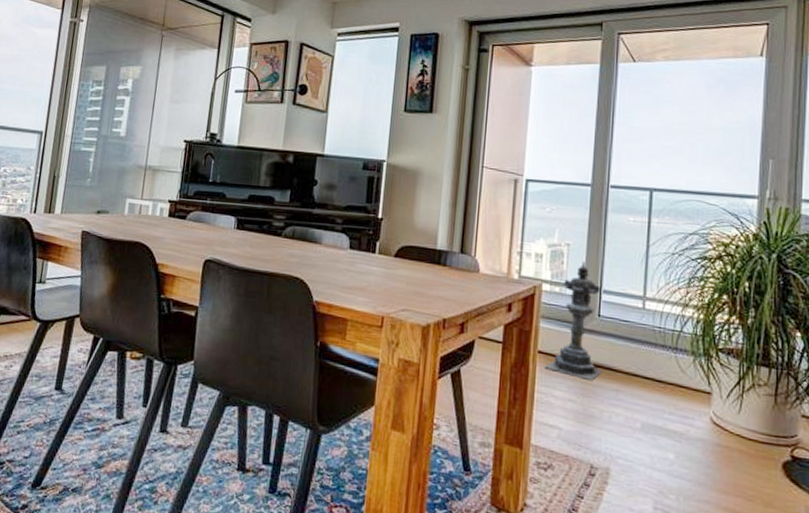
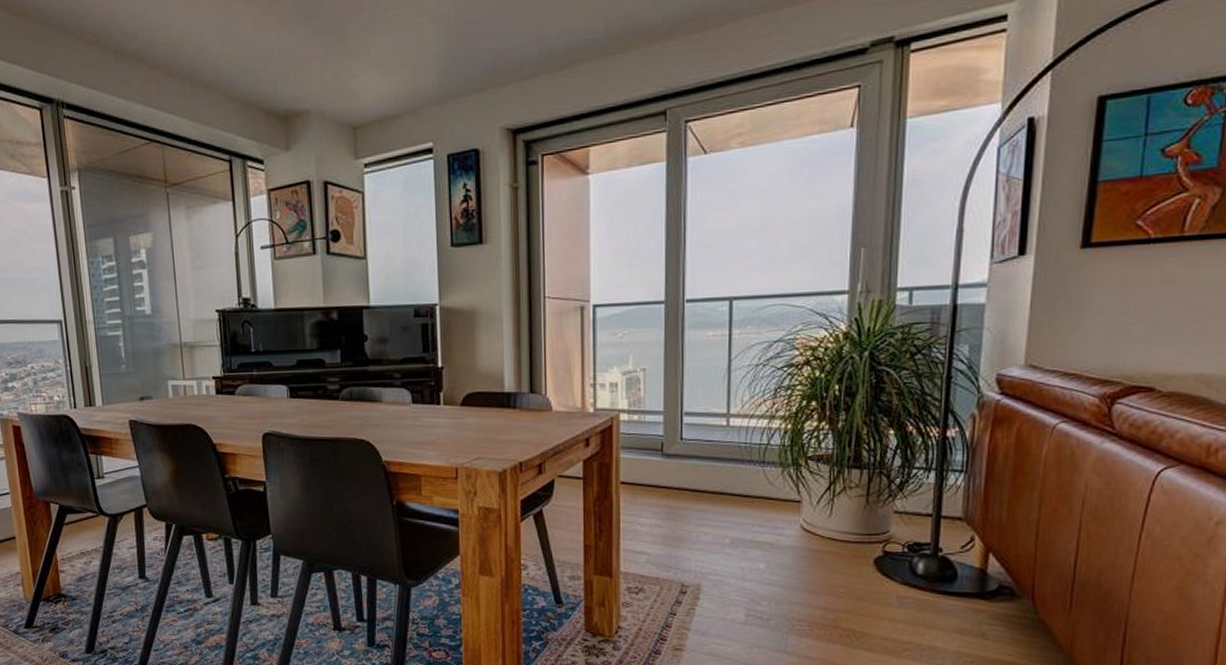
lantern: present [545,262,603,380] -> none [629,385,689,504]

